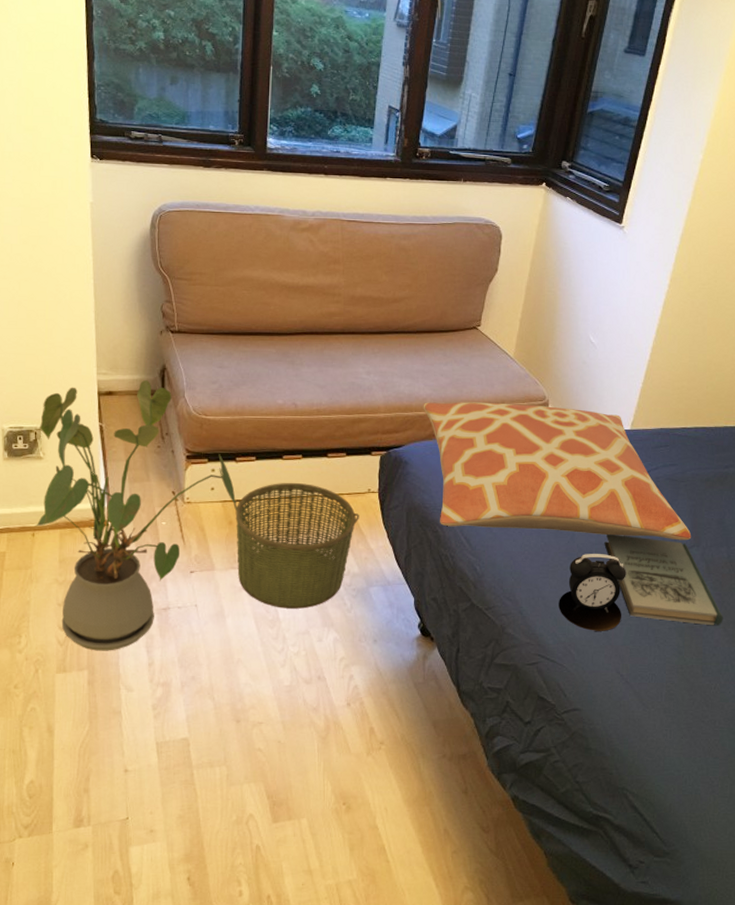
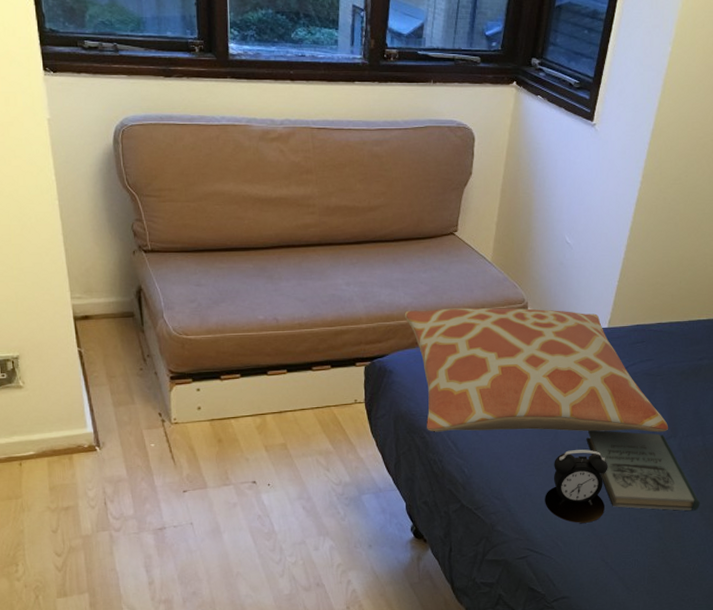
house plant: present [35,380,238,651] -> none [16,302,226,574]
basket: present [233,482,359,609] -> none [221,397,348,521]

